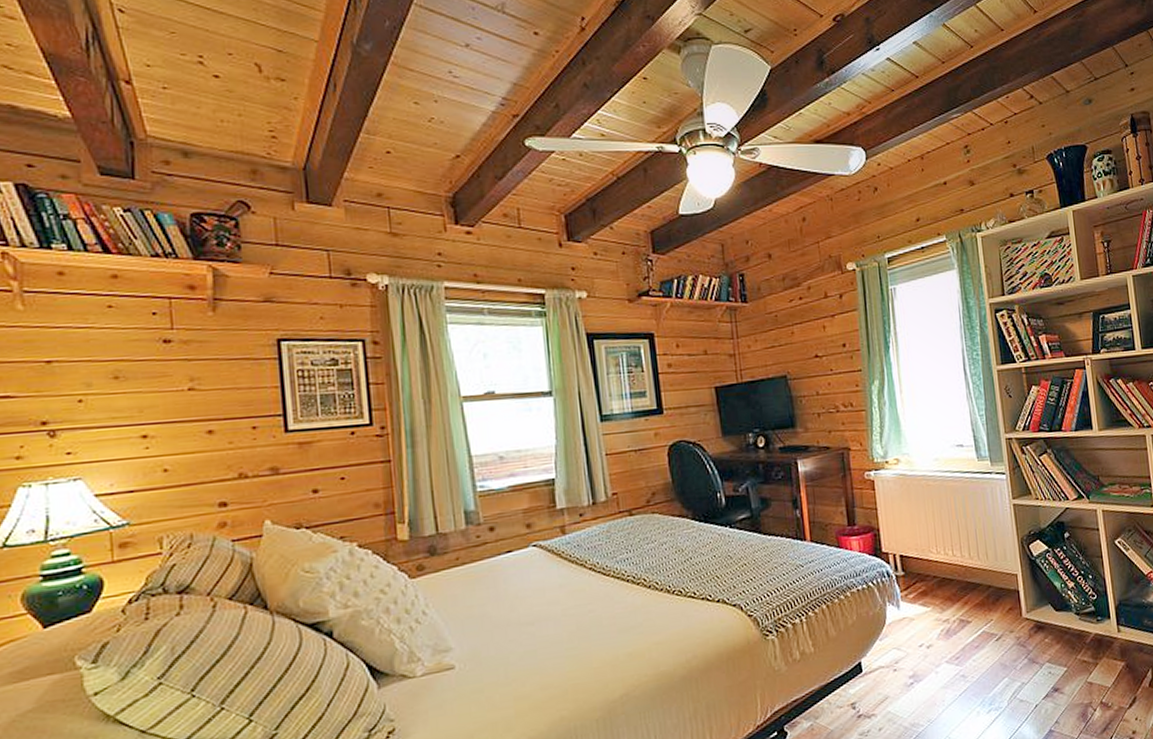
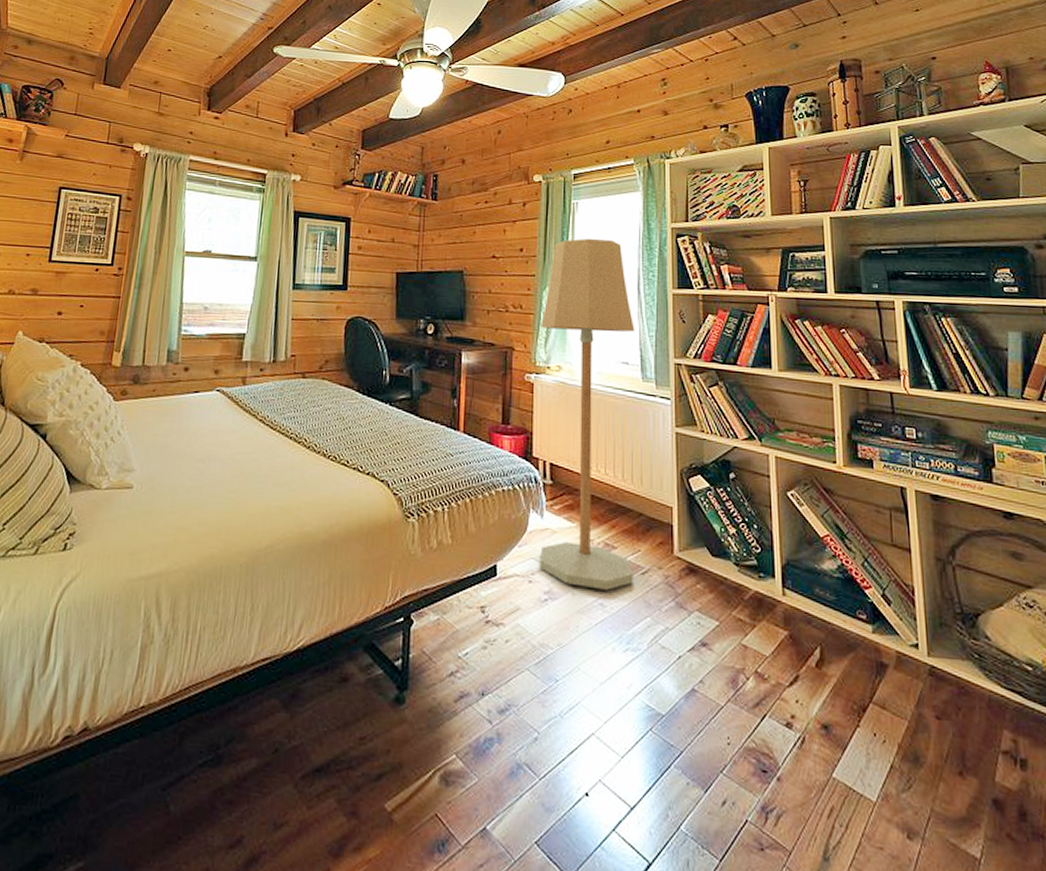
floor lamp: none [873,323,989,665] -> present [540,238,635,590]

